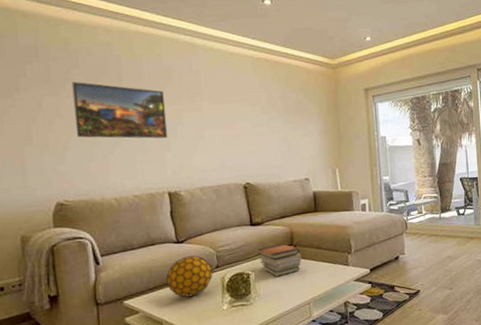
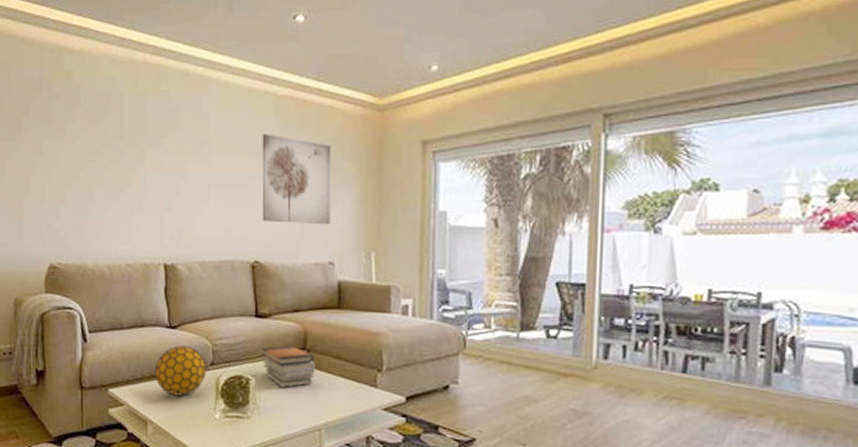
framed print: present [72,82,168,139] -> none [72,123,169,197]
wall art: none [244,86,304,153] -> present [262,134,331,225]

